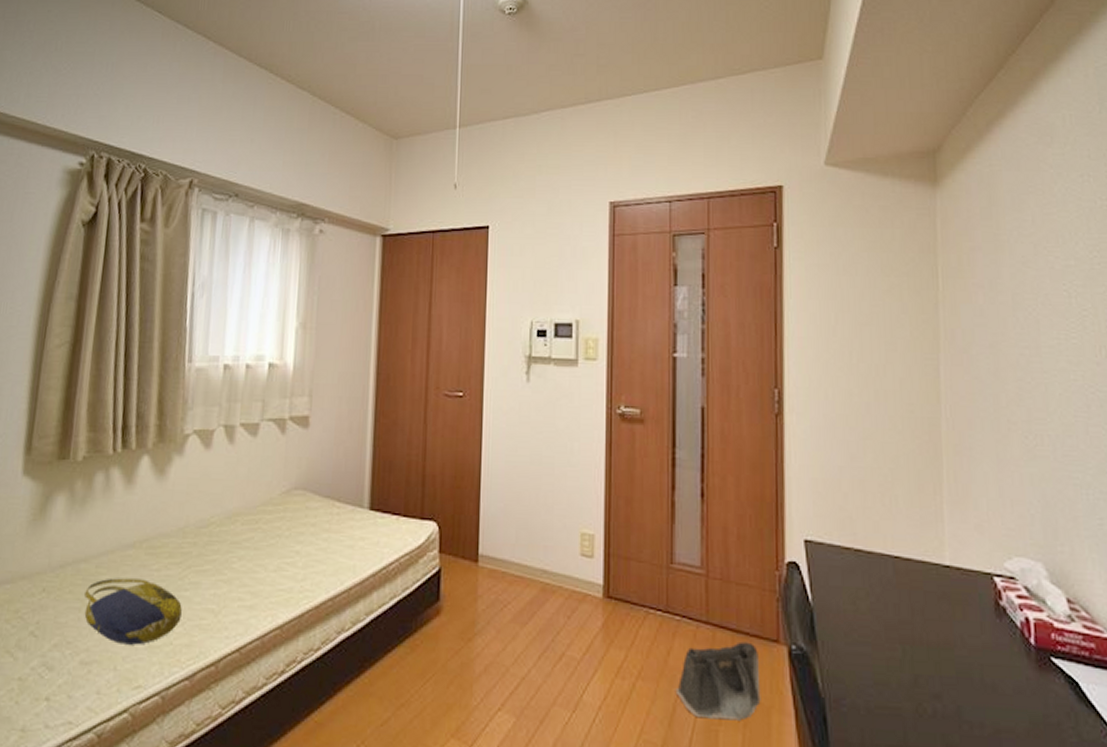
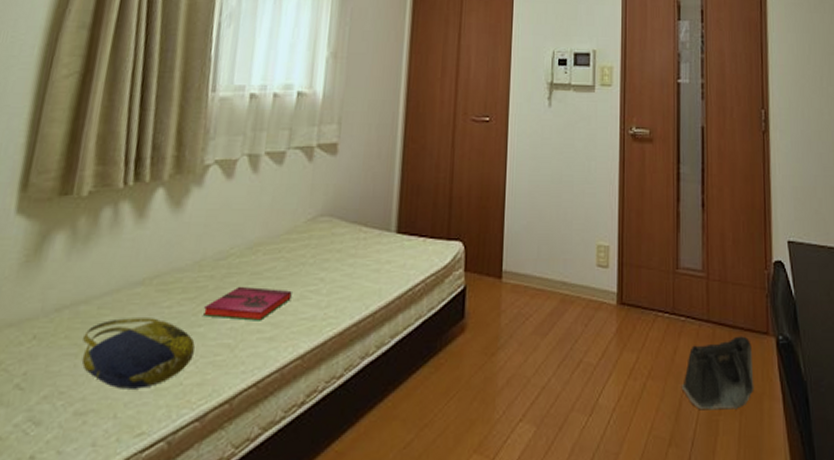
hardback book: none [189,554,270,589] -> present [203,286,292,321]

